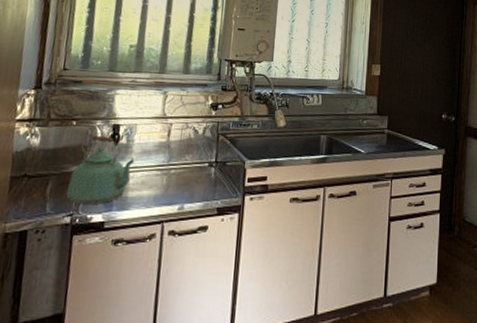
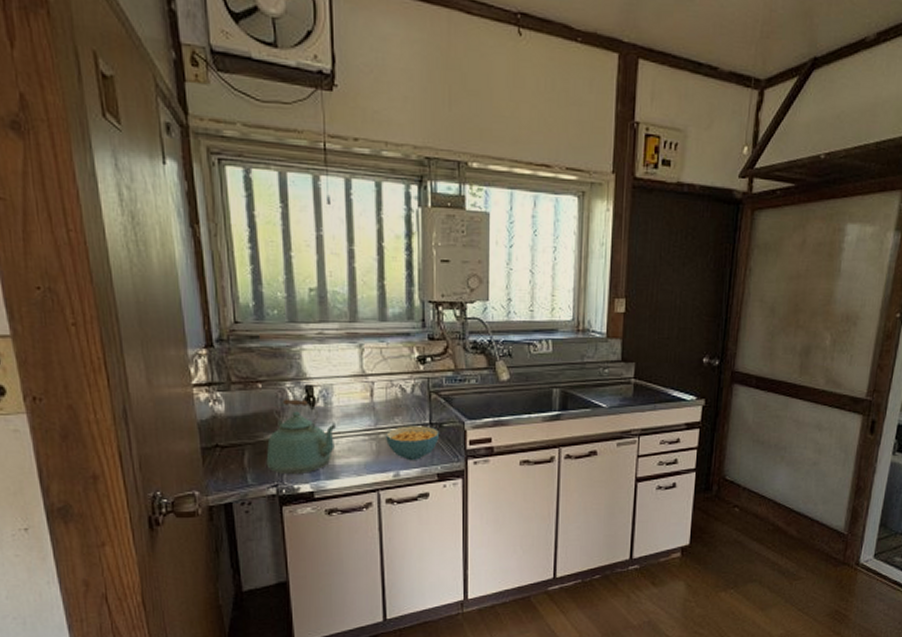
cereal bowl: none [175,163,222,195] -> present [385,426,439,460]

